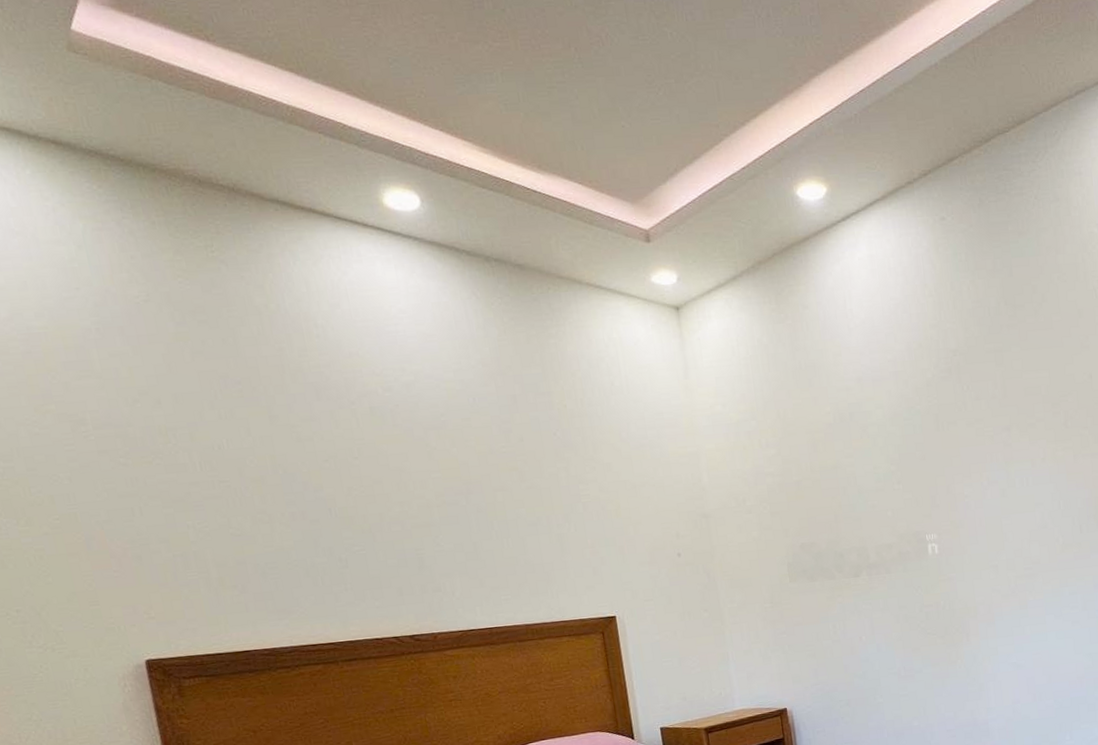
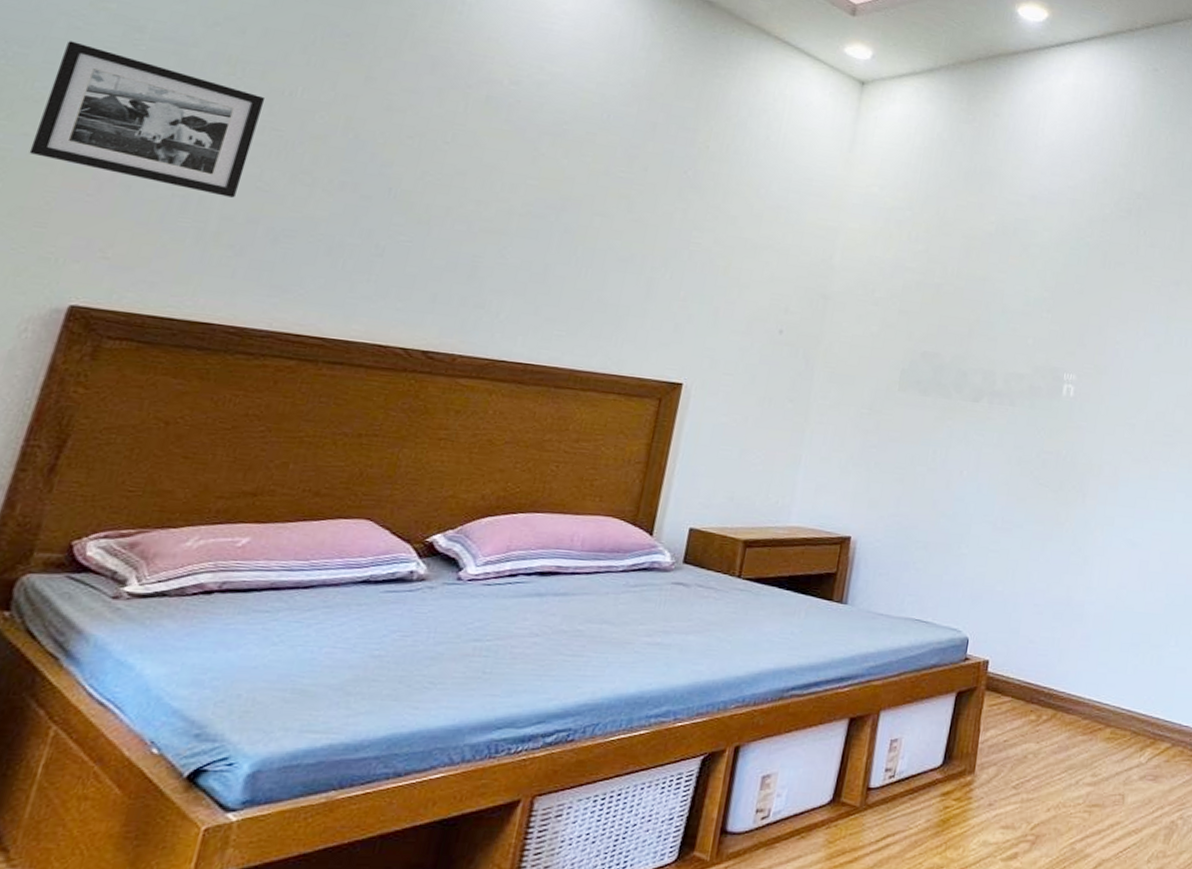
picture frame: none [36,446,219,549] -> present [28,41,266,198]

